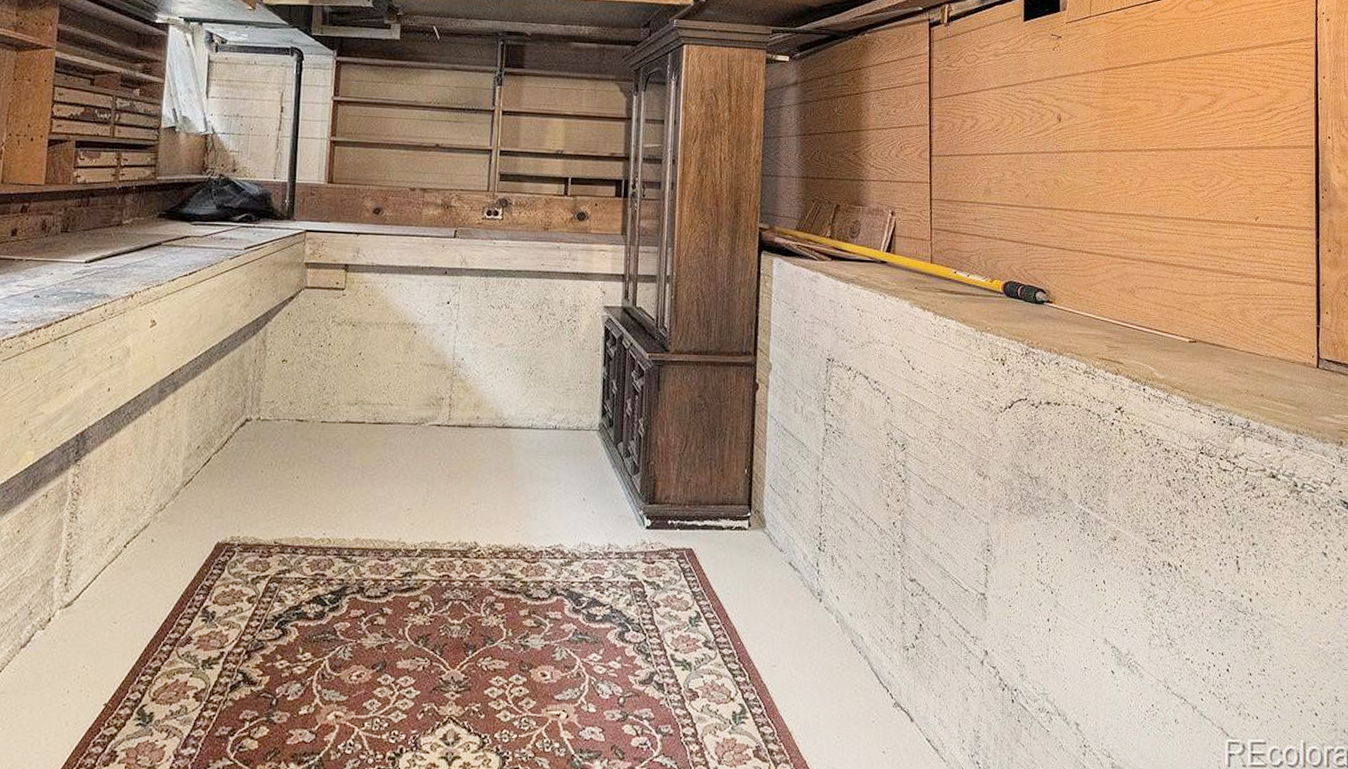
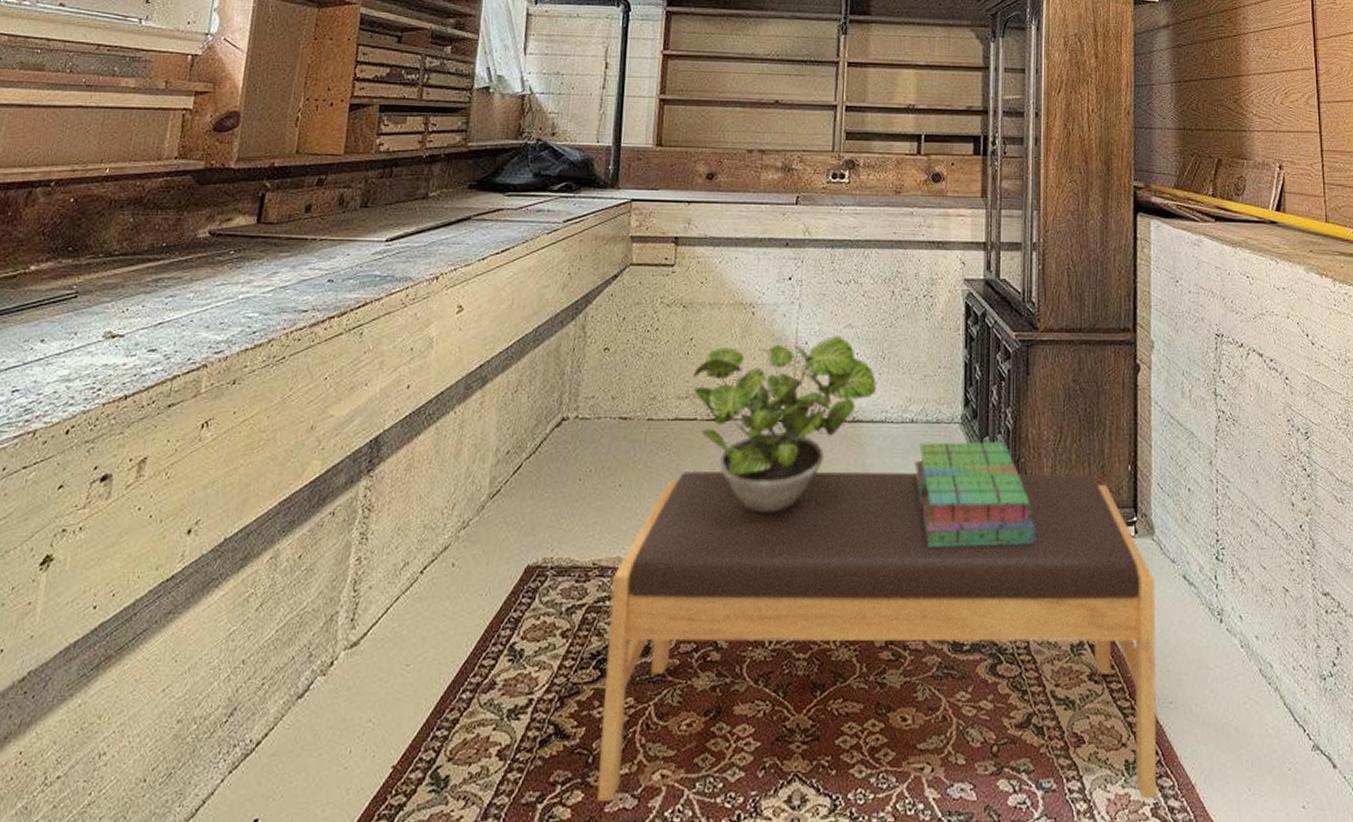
bench: none [280,465,765,743] -> present [597,470,1157,801]
potted plant: none [361,353,524,502] -> present [693,336,876,512]
stack of books: none [556,445,663,535] -> present [914,441,1037,547]

